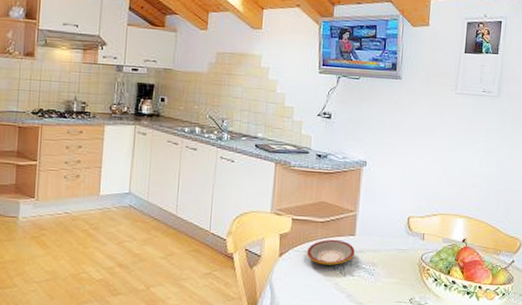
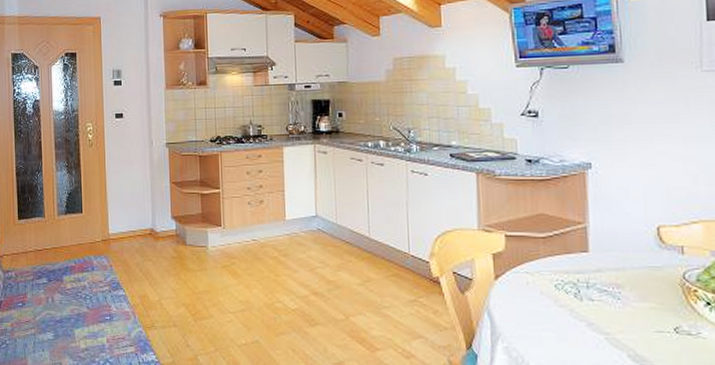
plate: present [307,239,355,265] -> none [529,257,591,288]

